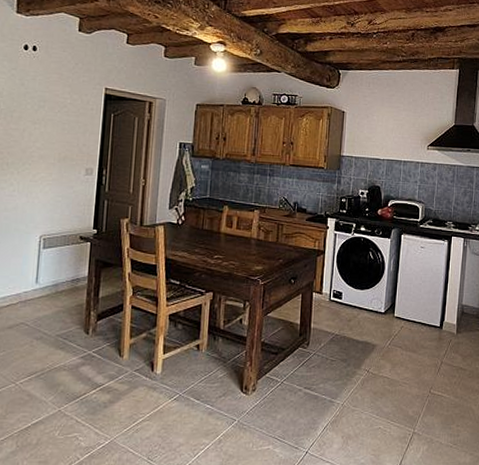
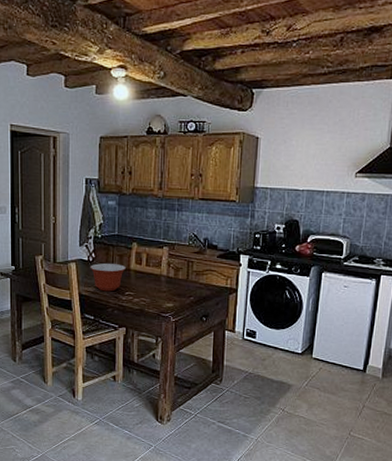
mixing bowl: none [179,226,216,255] -> present [90,263,126,292]

